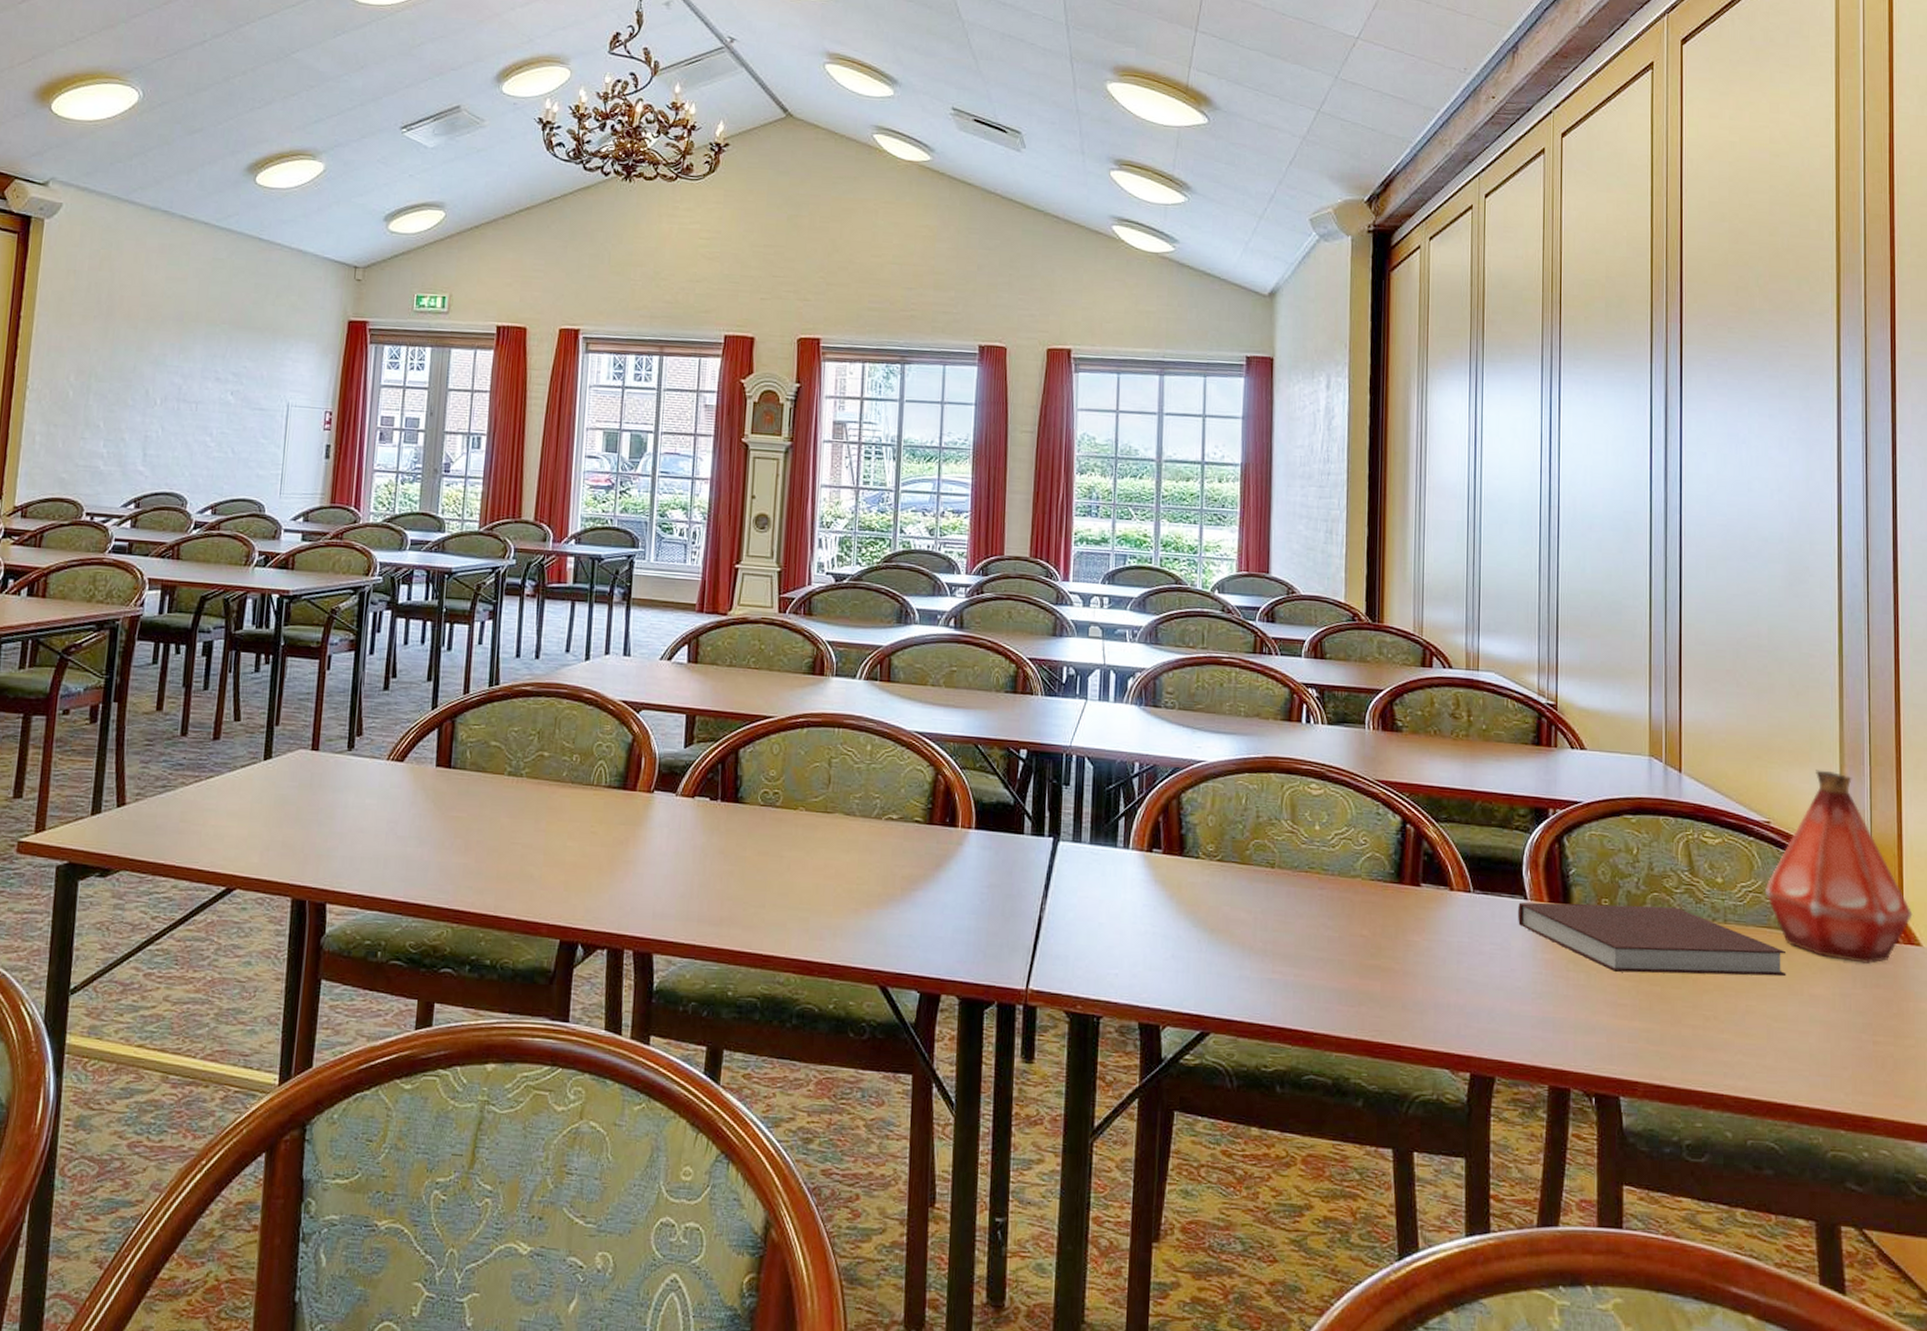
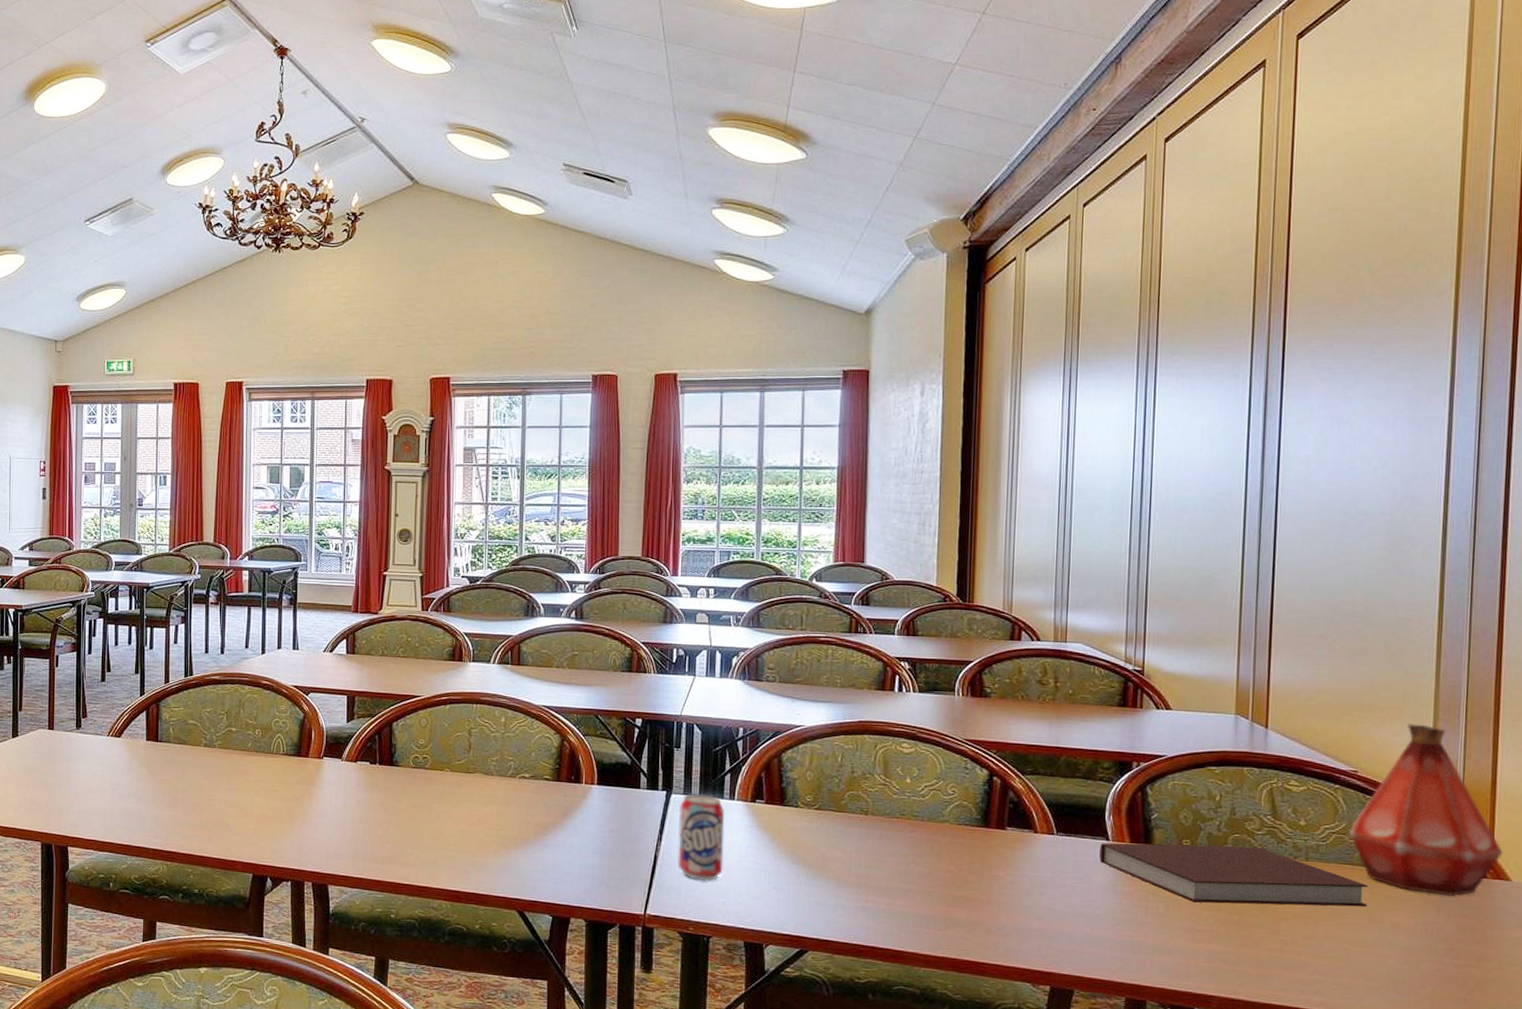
beverage can: none [1065,841,1119,948] -> present [678,794,725,881]

